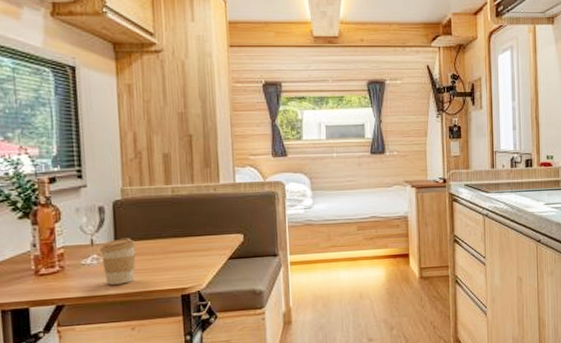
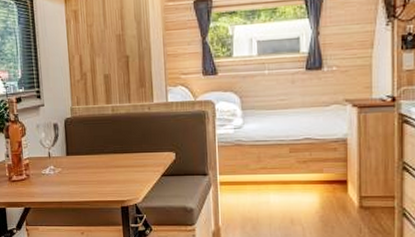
coffee cup: present [99,238,136,285] -> none [55,152,84,193]

